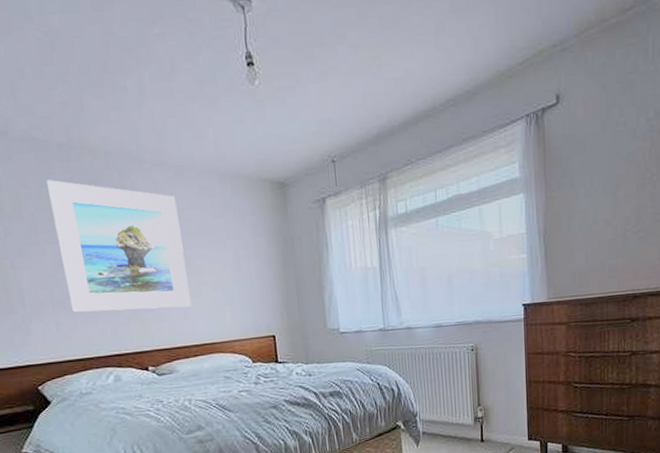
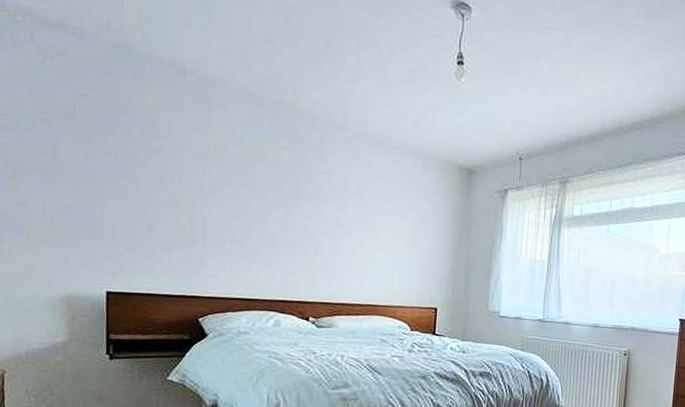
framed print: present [47,179,191,313] -> none [248,131,369,267]

